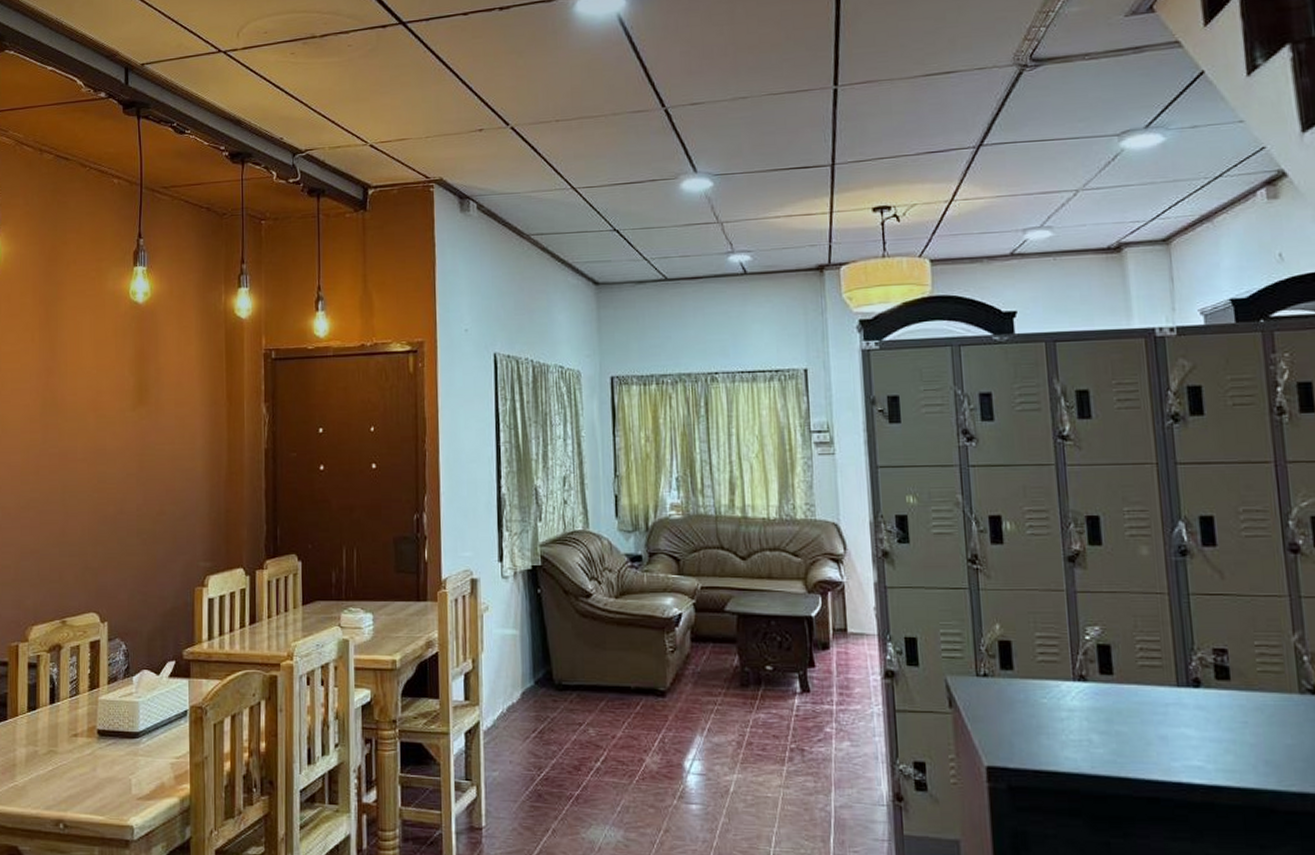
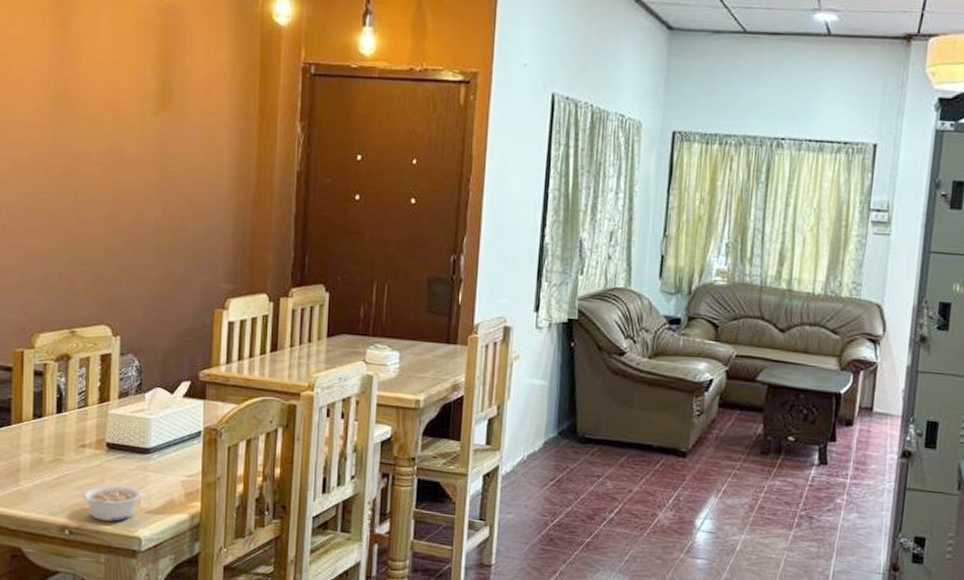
legume: none [76,772,133,811] -> present [83,485,142,522]

